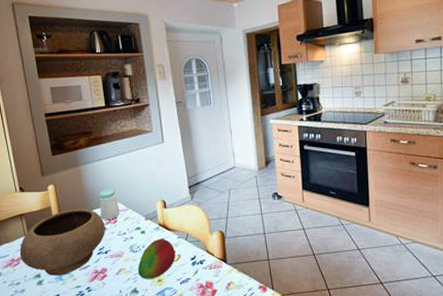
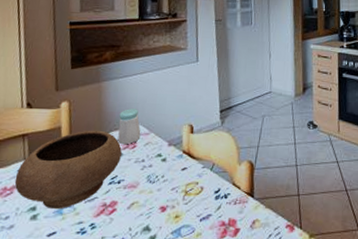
fruit: present [137,239,176,279] -> none [152,169,198,215]

